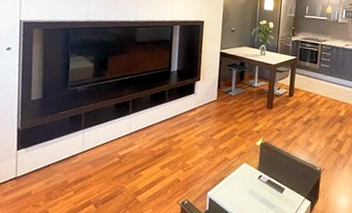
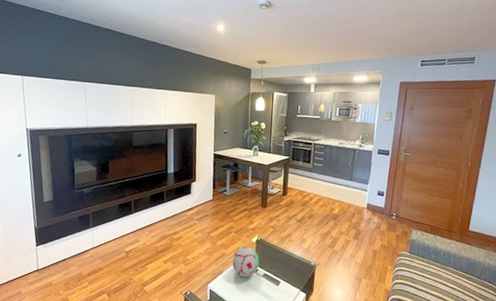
decorative ball: none [234,150,263,184] -> present [232,246,259,277]

